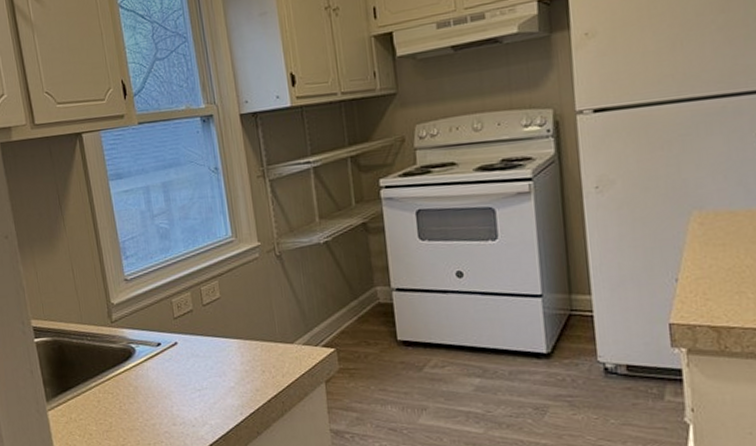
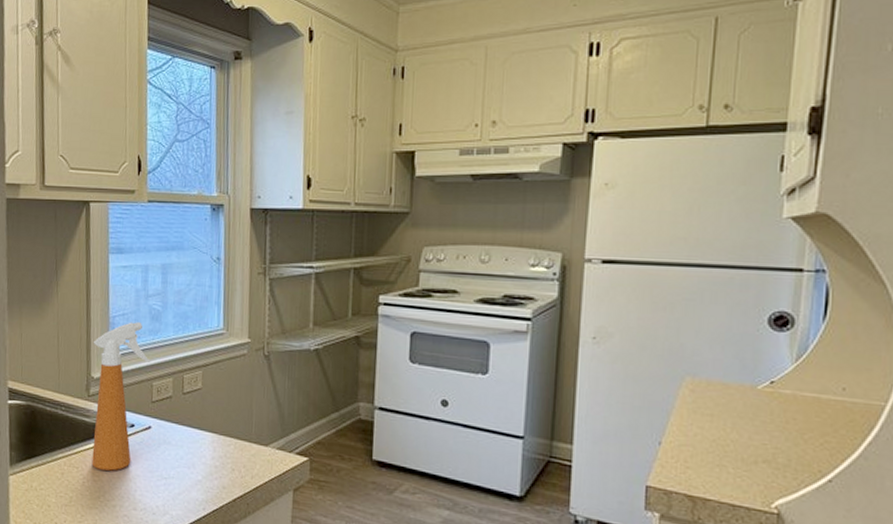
spray bottle: none [108,243,167,392] -> present [91,322,151,471]

